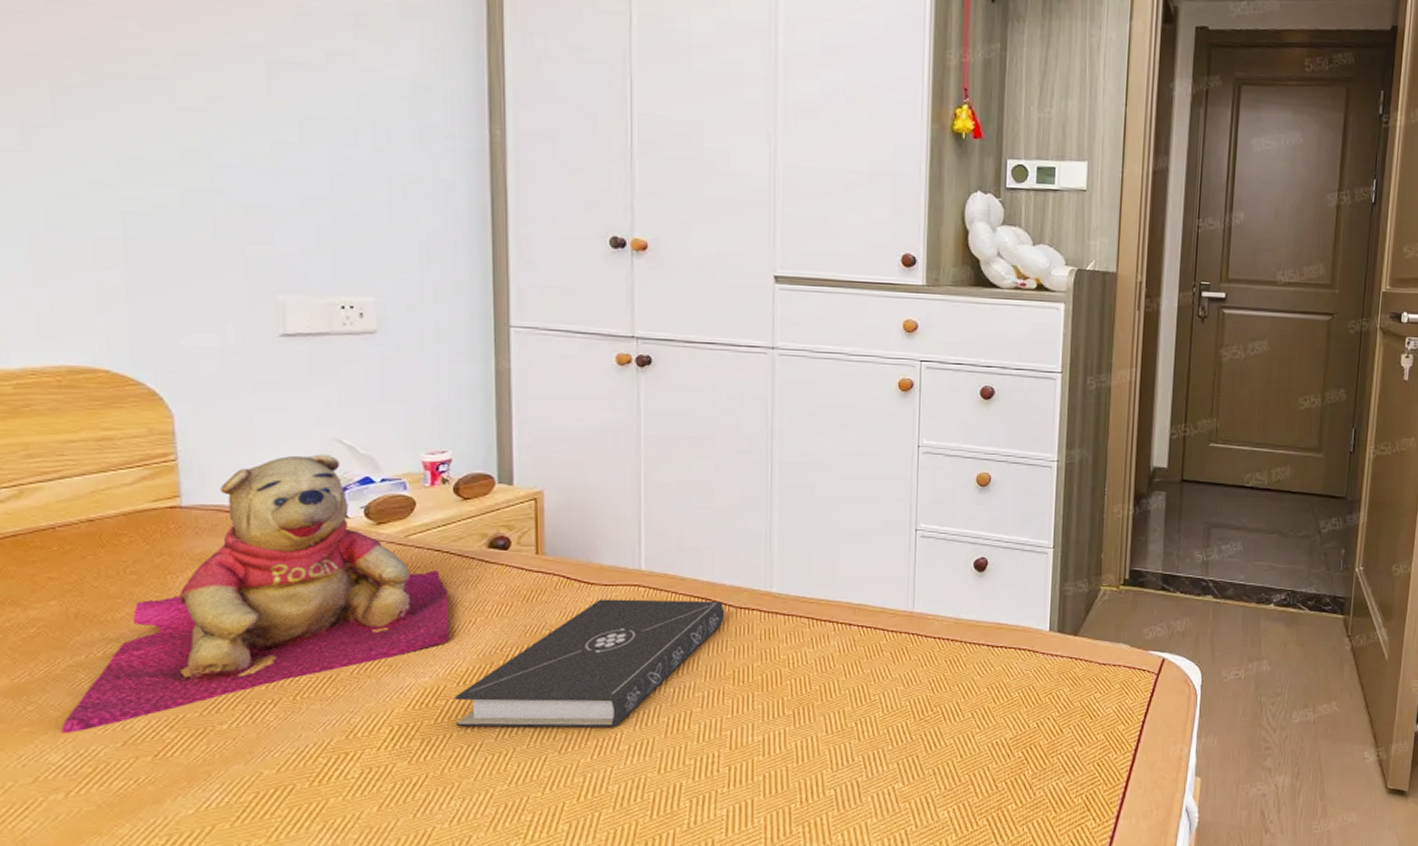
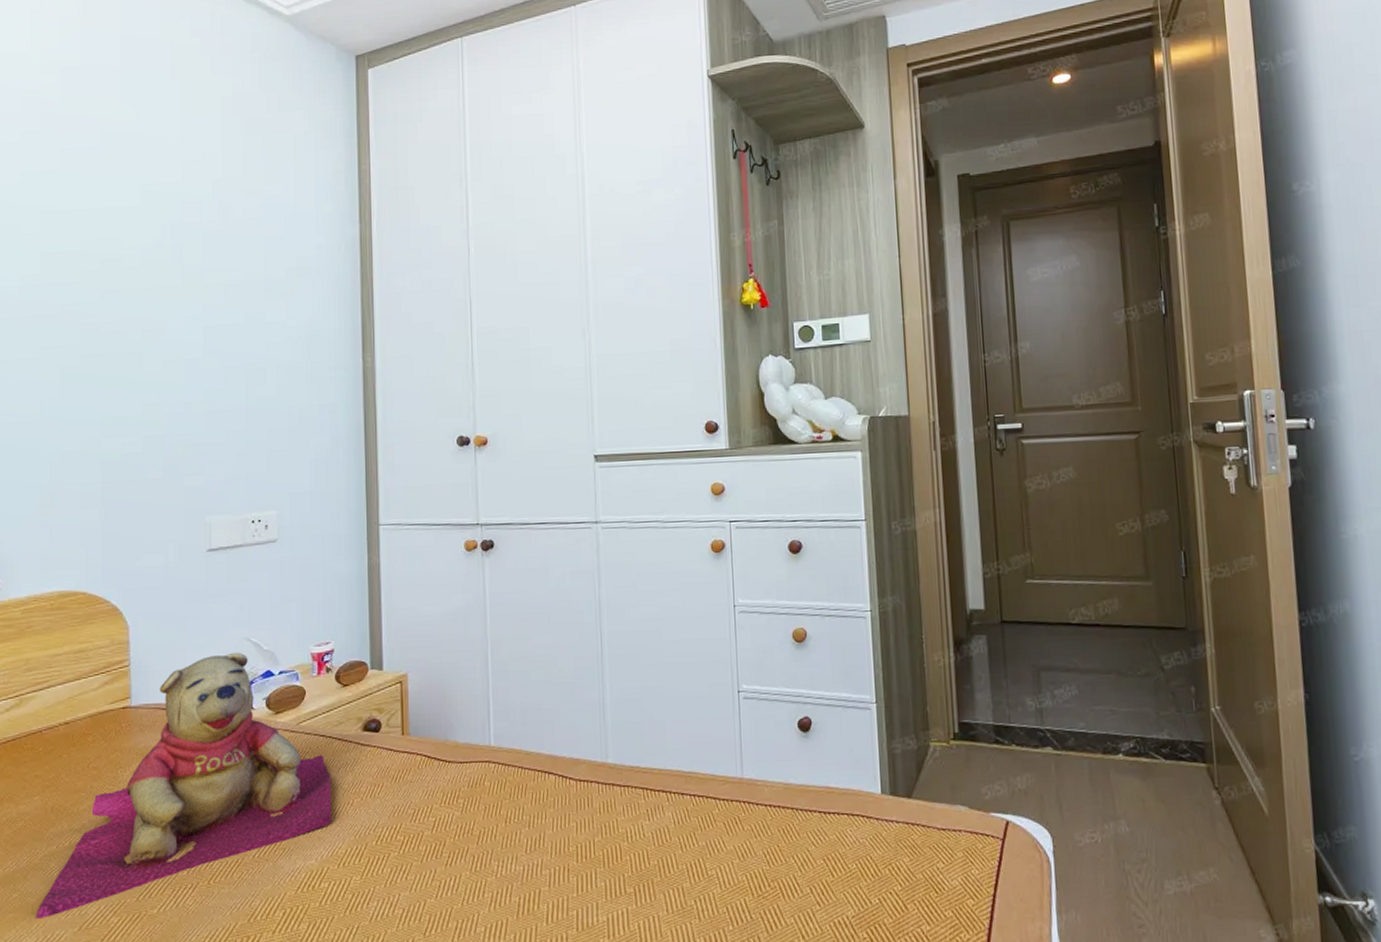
book: present [453,599,725,728] -> none [335,774,566,910]

